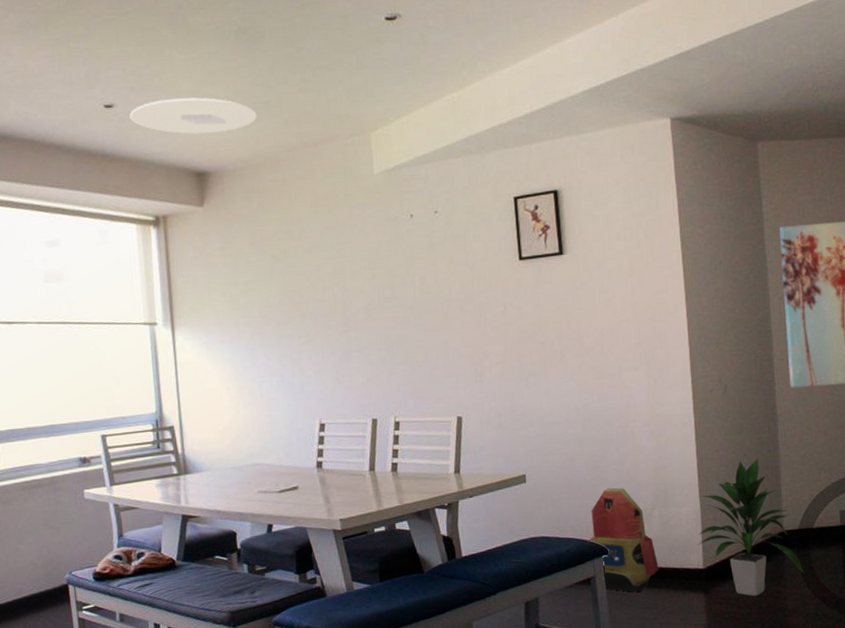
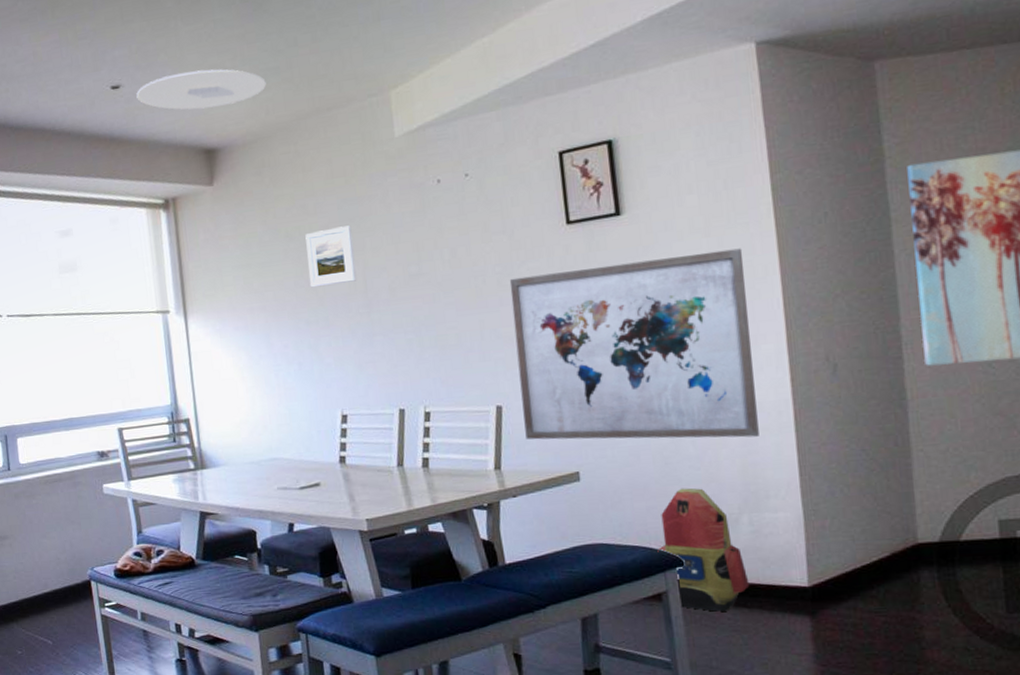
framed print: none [290,251,337,306] -> present [305,225,357,288]
wall art: none [470,287,668,447] -> present [509,248,759,440]
indoor plant: present [698,457,804,596] -> none [800,452,948,622]

